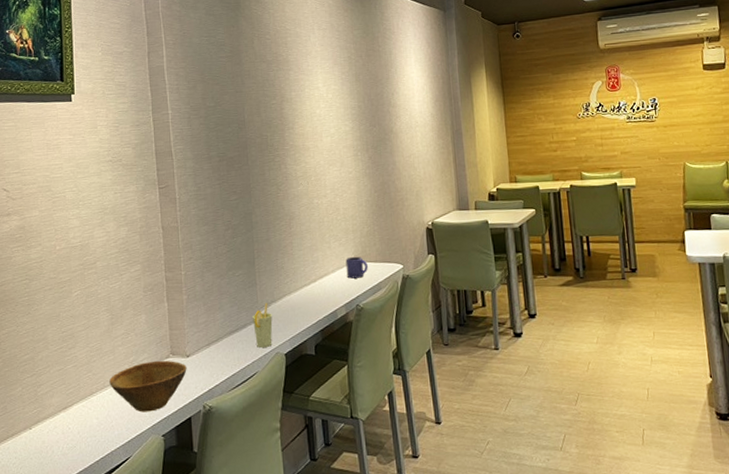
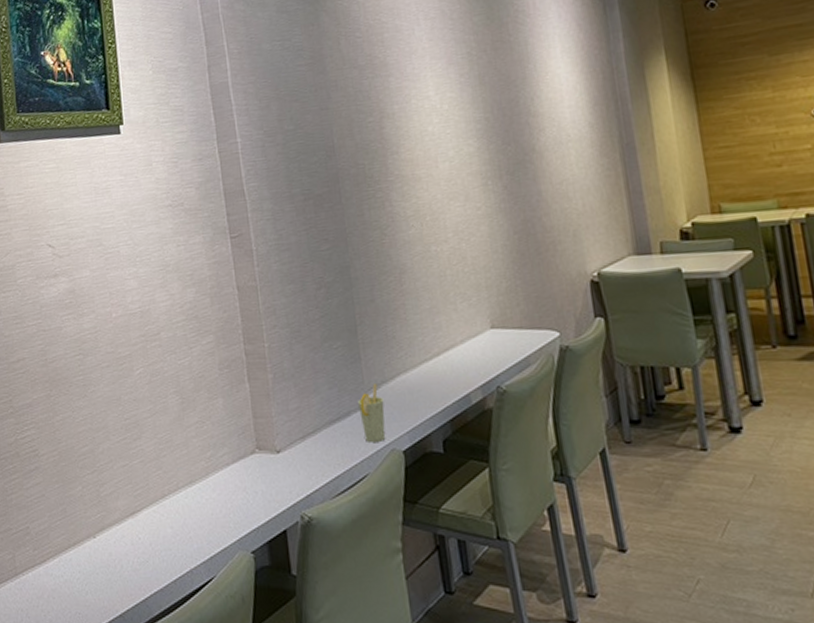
bowl: present [109,360,187,412] -> none [184,456,278,522]
mug: present [345,256,368,279] -> none [478,321,511,351]

